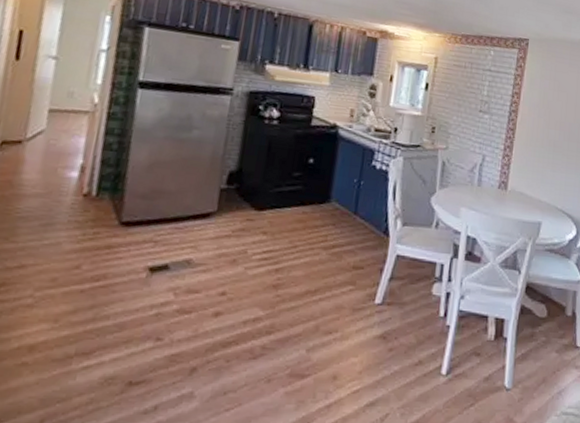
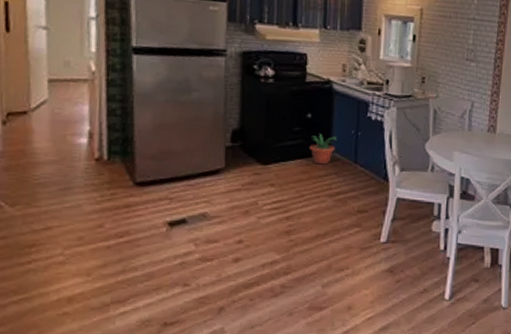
potted plant: none [307,180,338,214] -> present [309,133,337,165]

